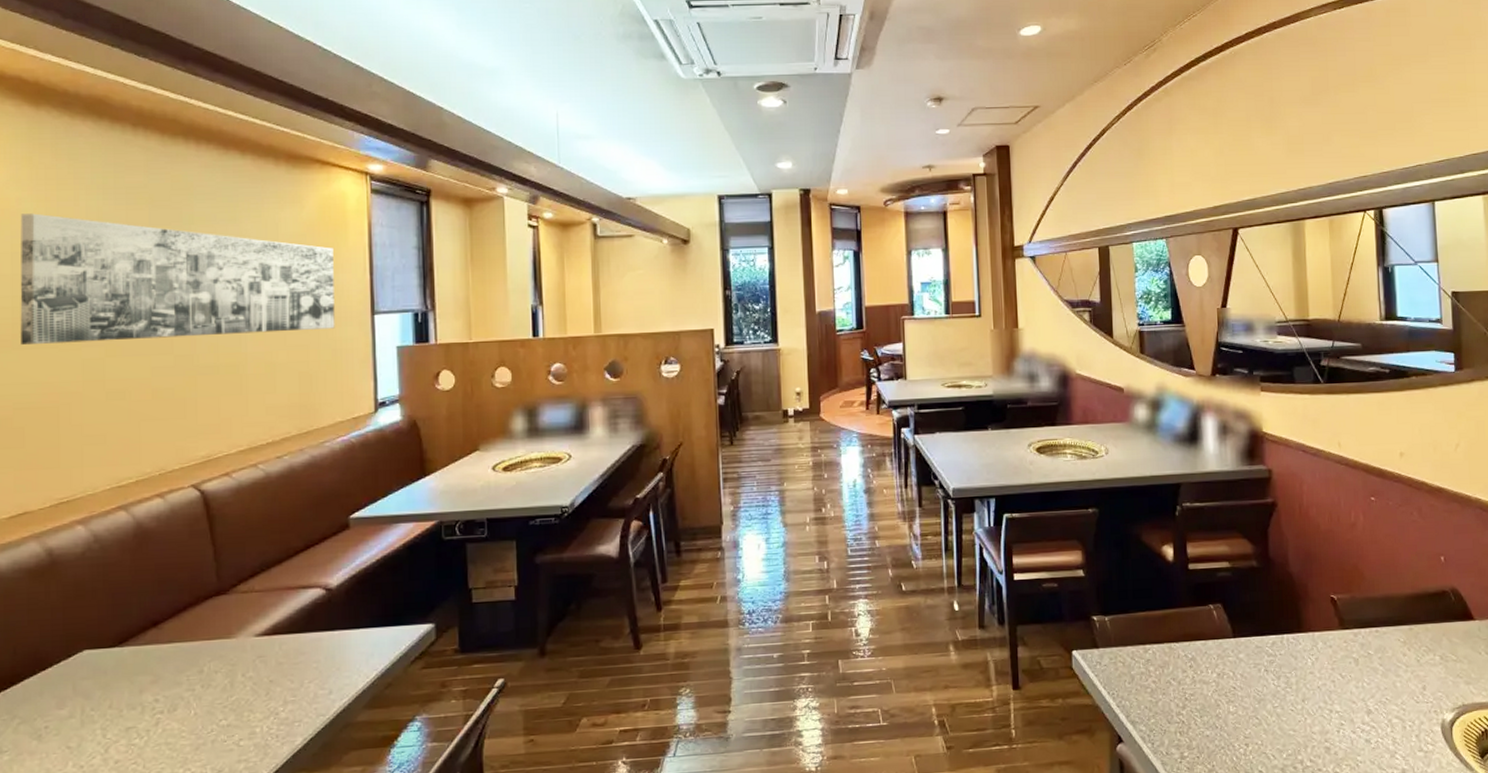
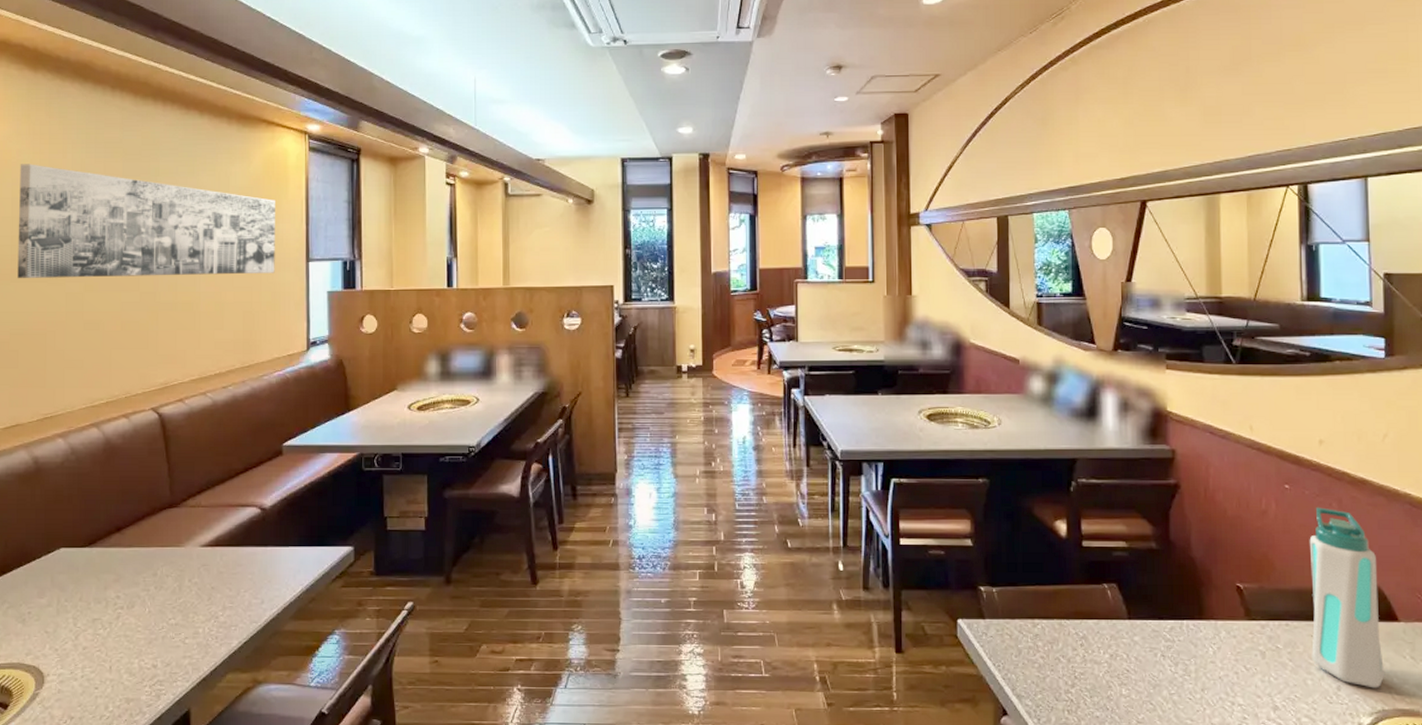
water bottle: none [1394,516,1464,685] -> present [1309,507,1385,689]

